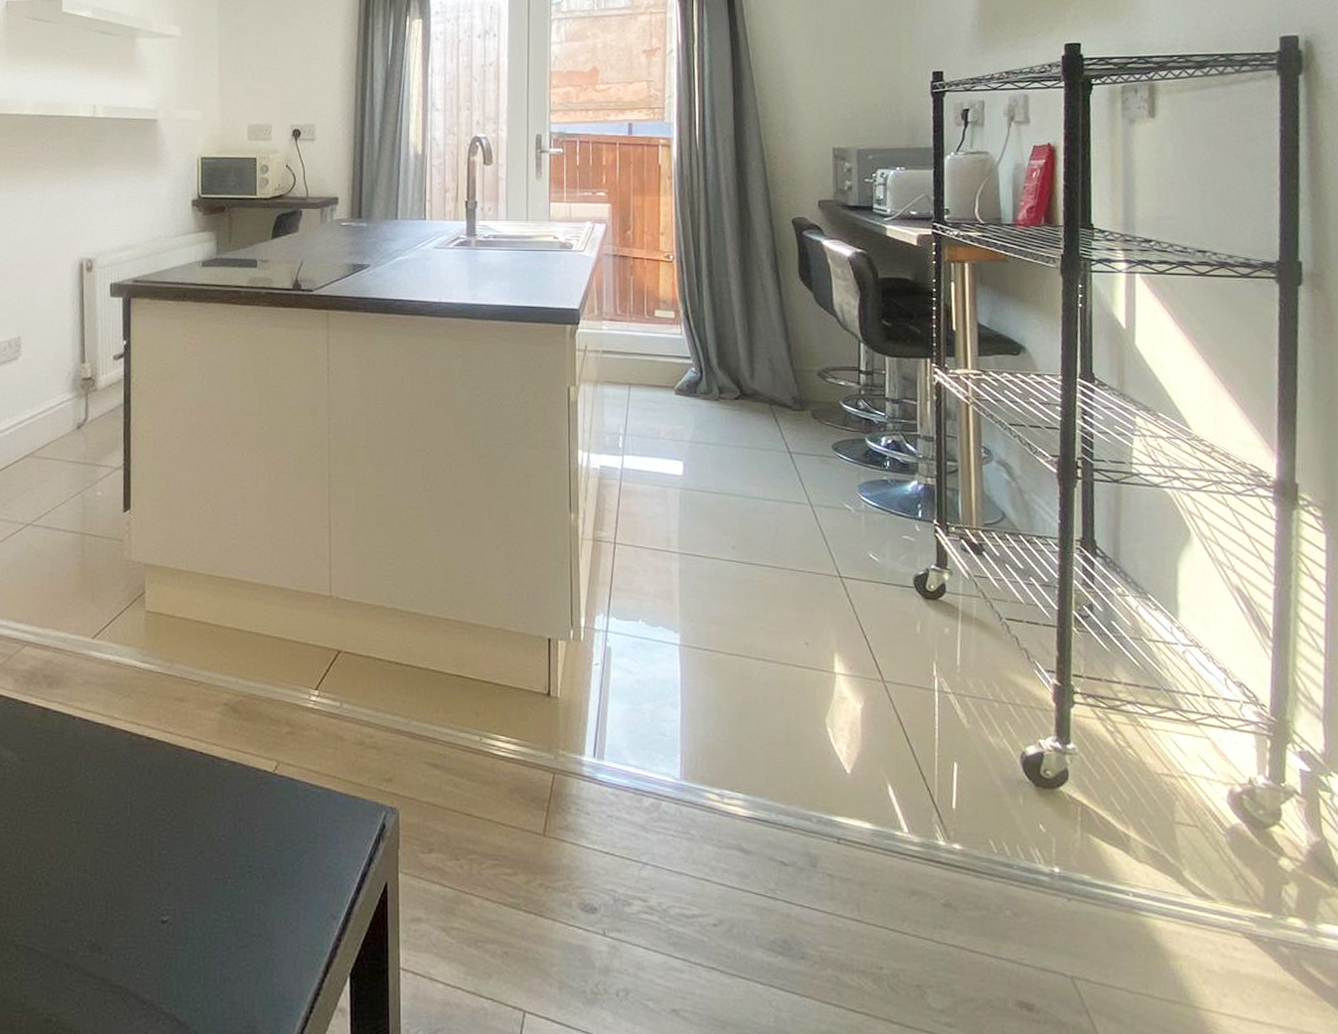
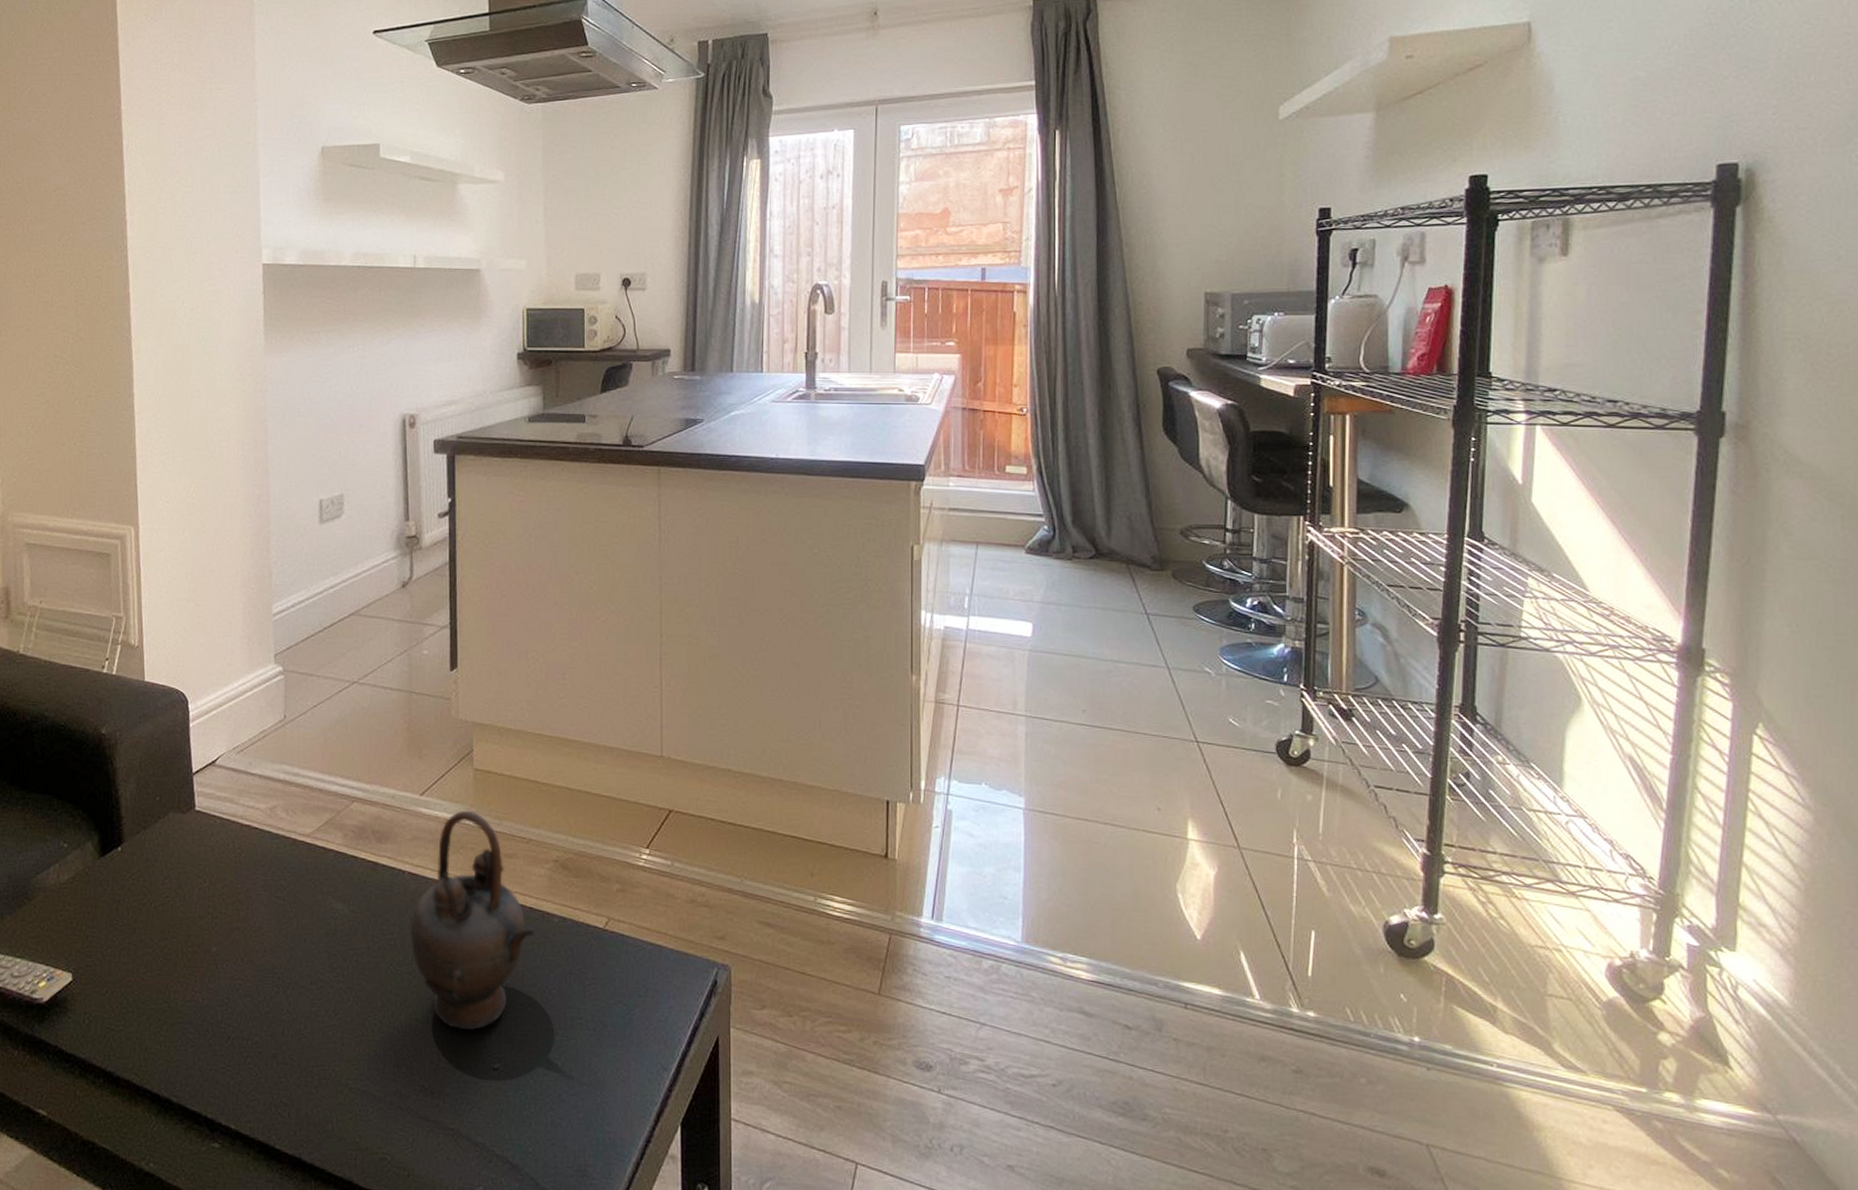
teapot: none [79,653,206,882] -> present [409,810,536,1031]

